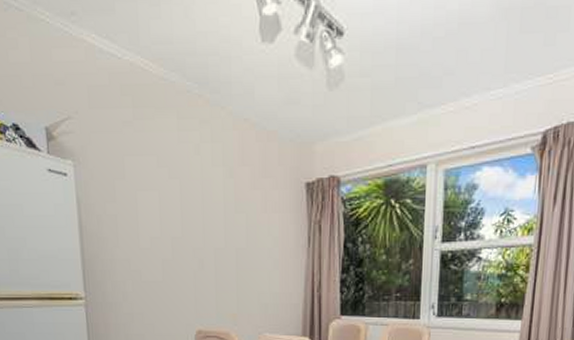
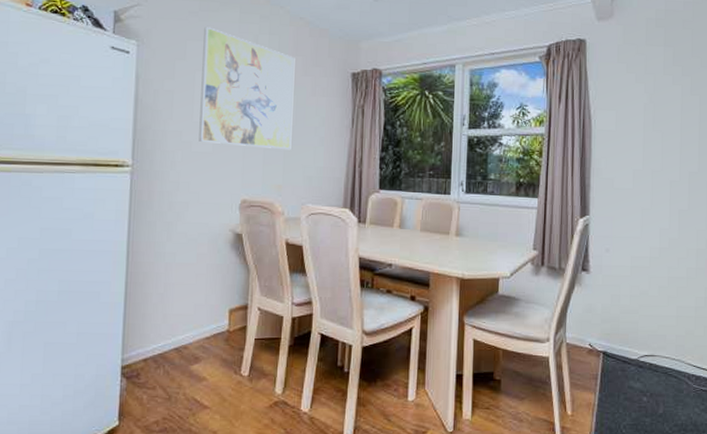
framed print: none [141,138,244,276] -> present [199,27,295,150]

